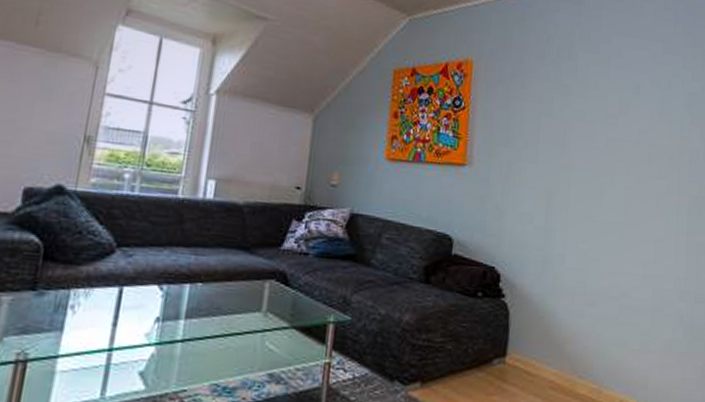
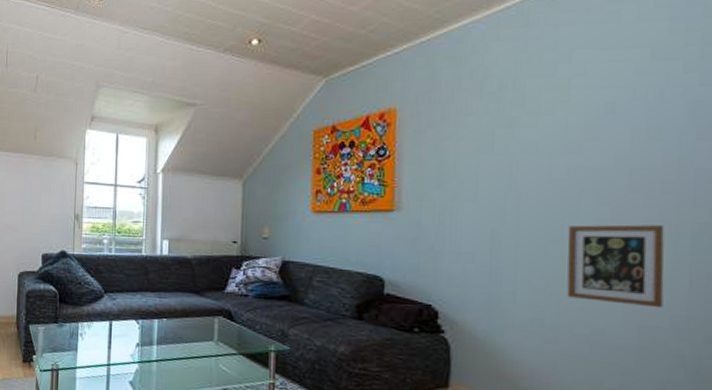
picture frame: none [603,192,671,272] -> present [567,224,665,309]

